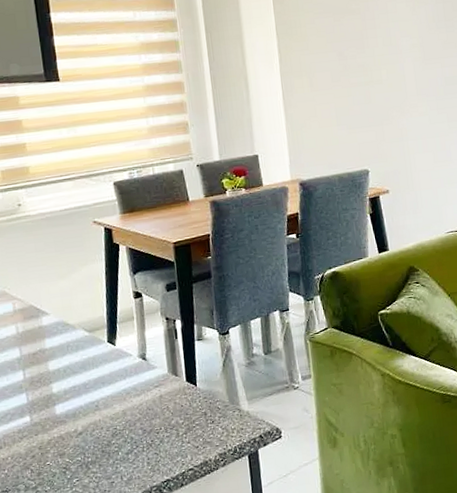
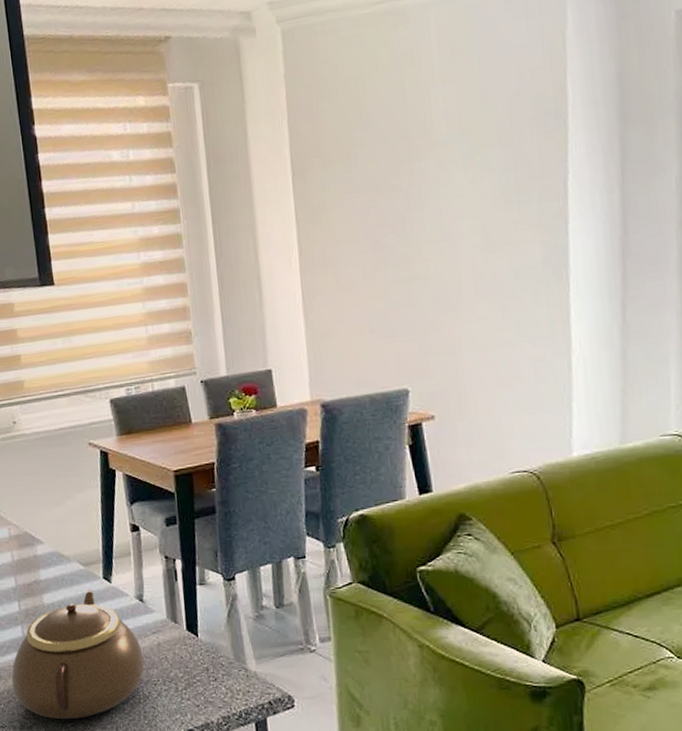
teapot: none [16,352,148,477] -> present [11,588,145,719]

